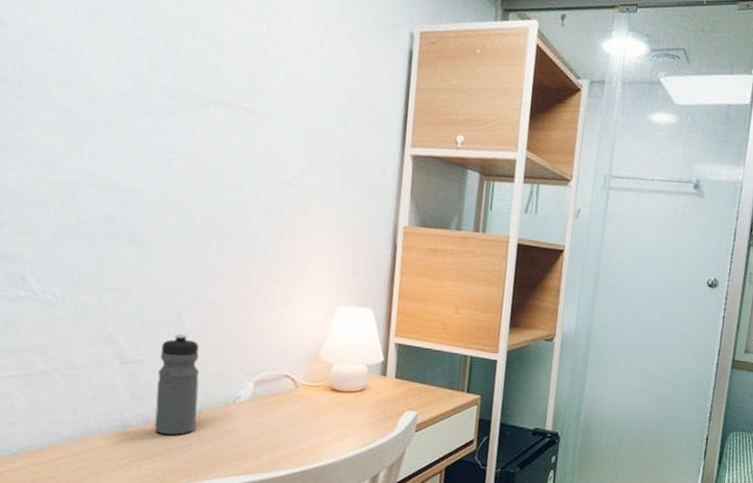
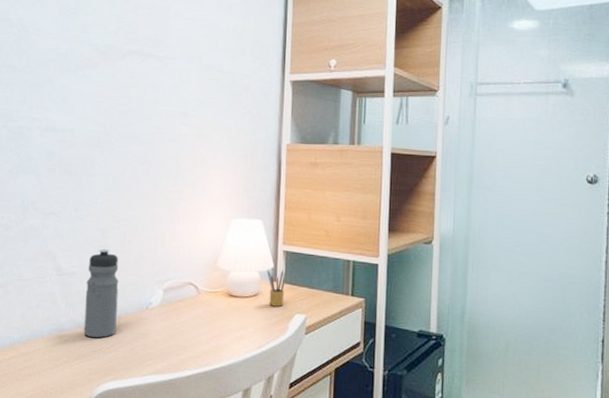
pencil box: none [376,363,398,403] -> present [267,269,287,307]

